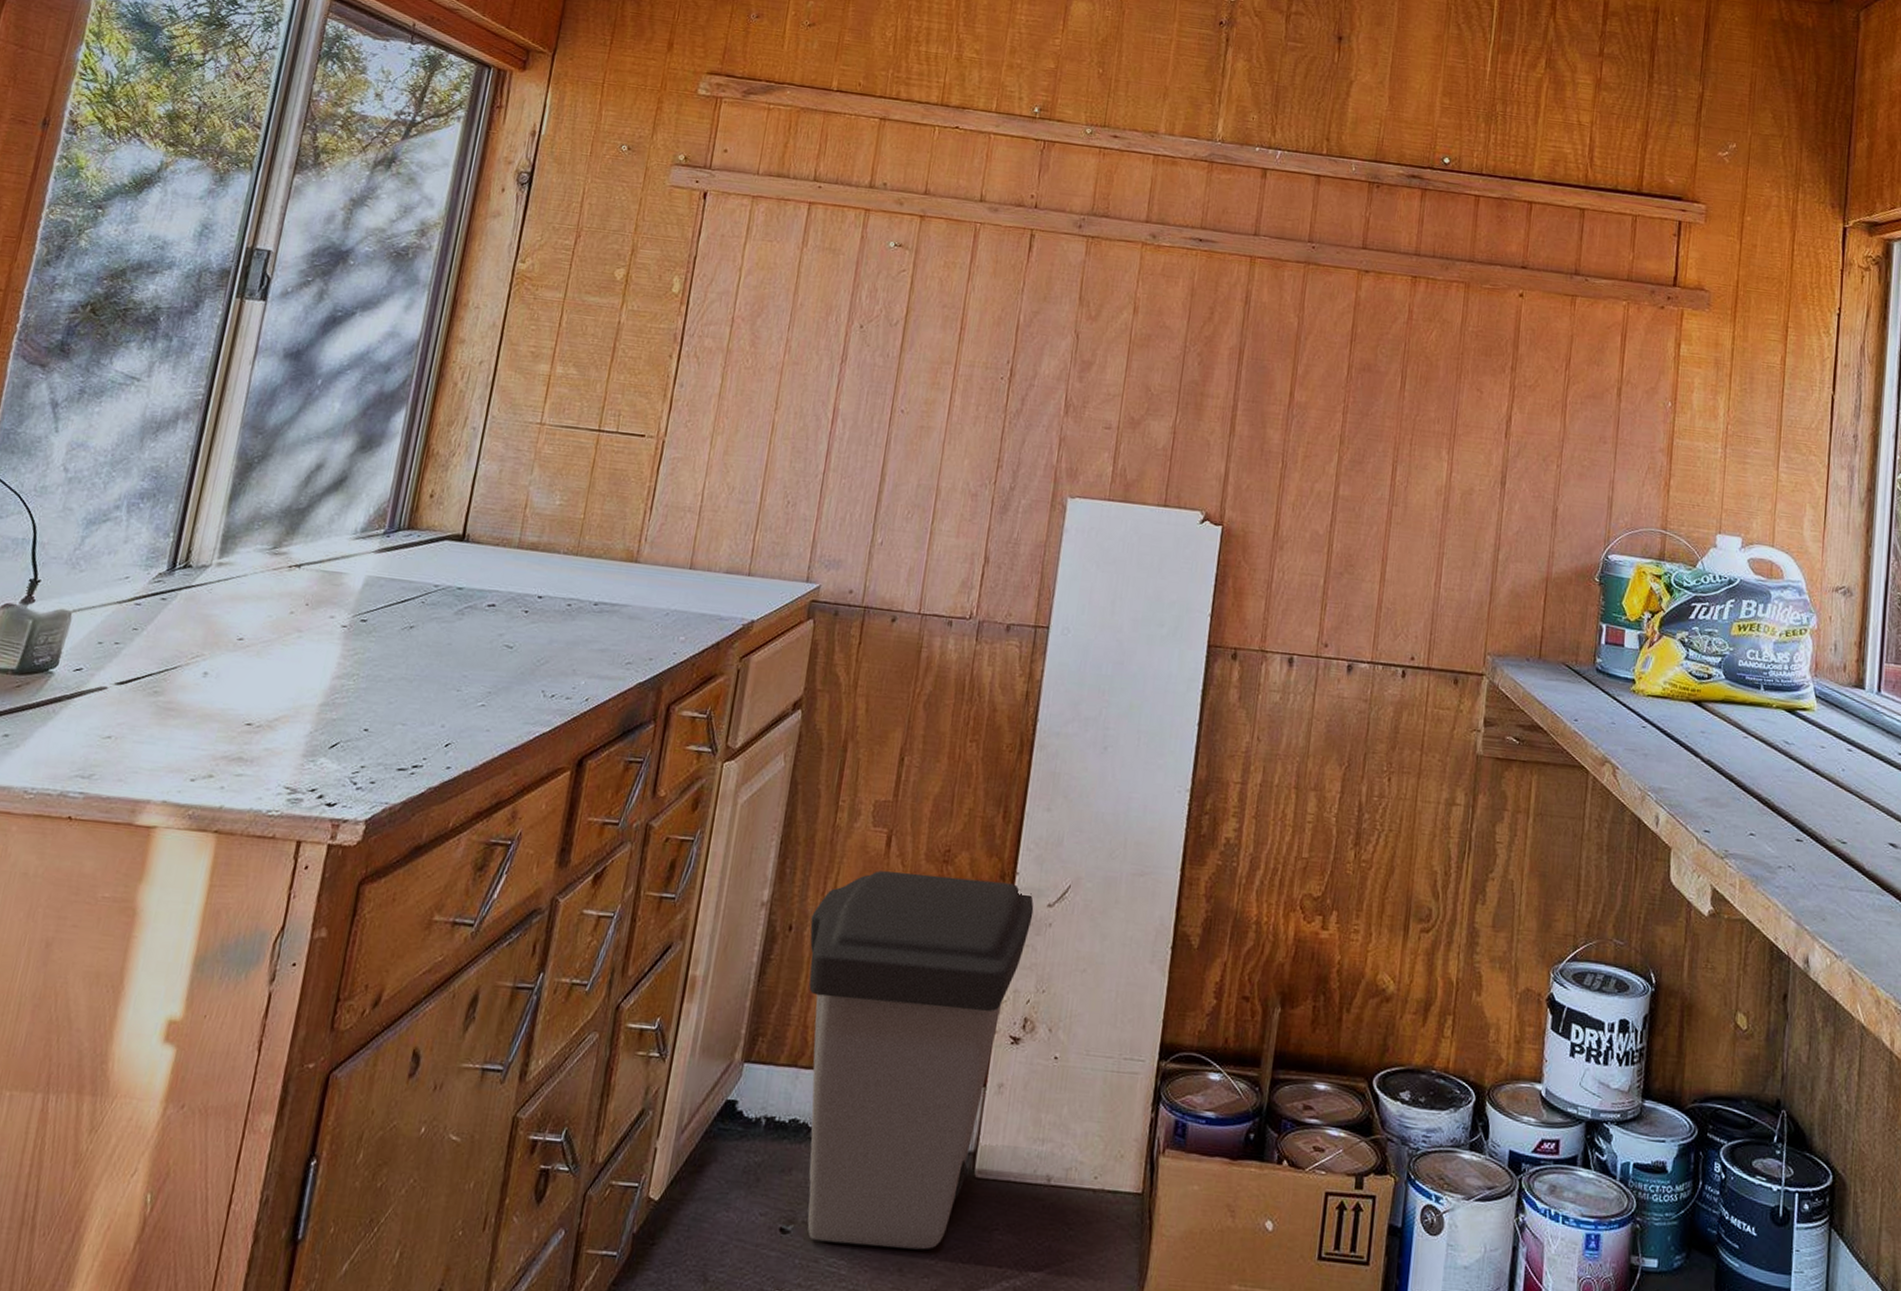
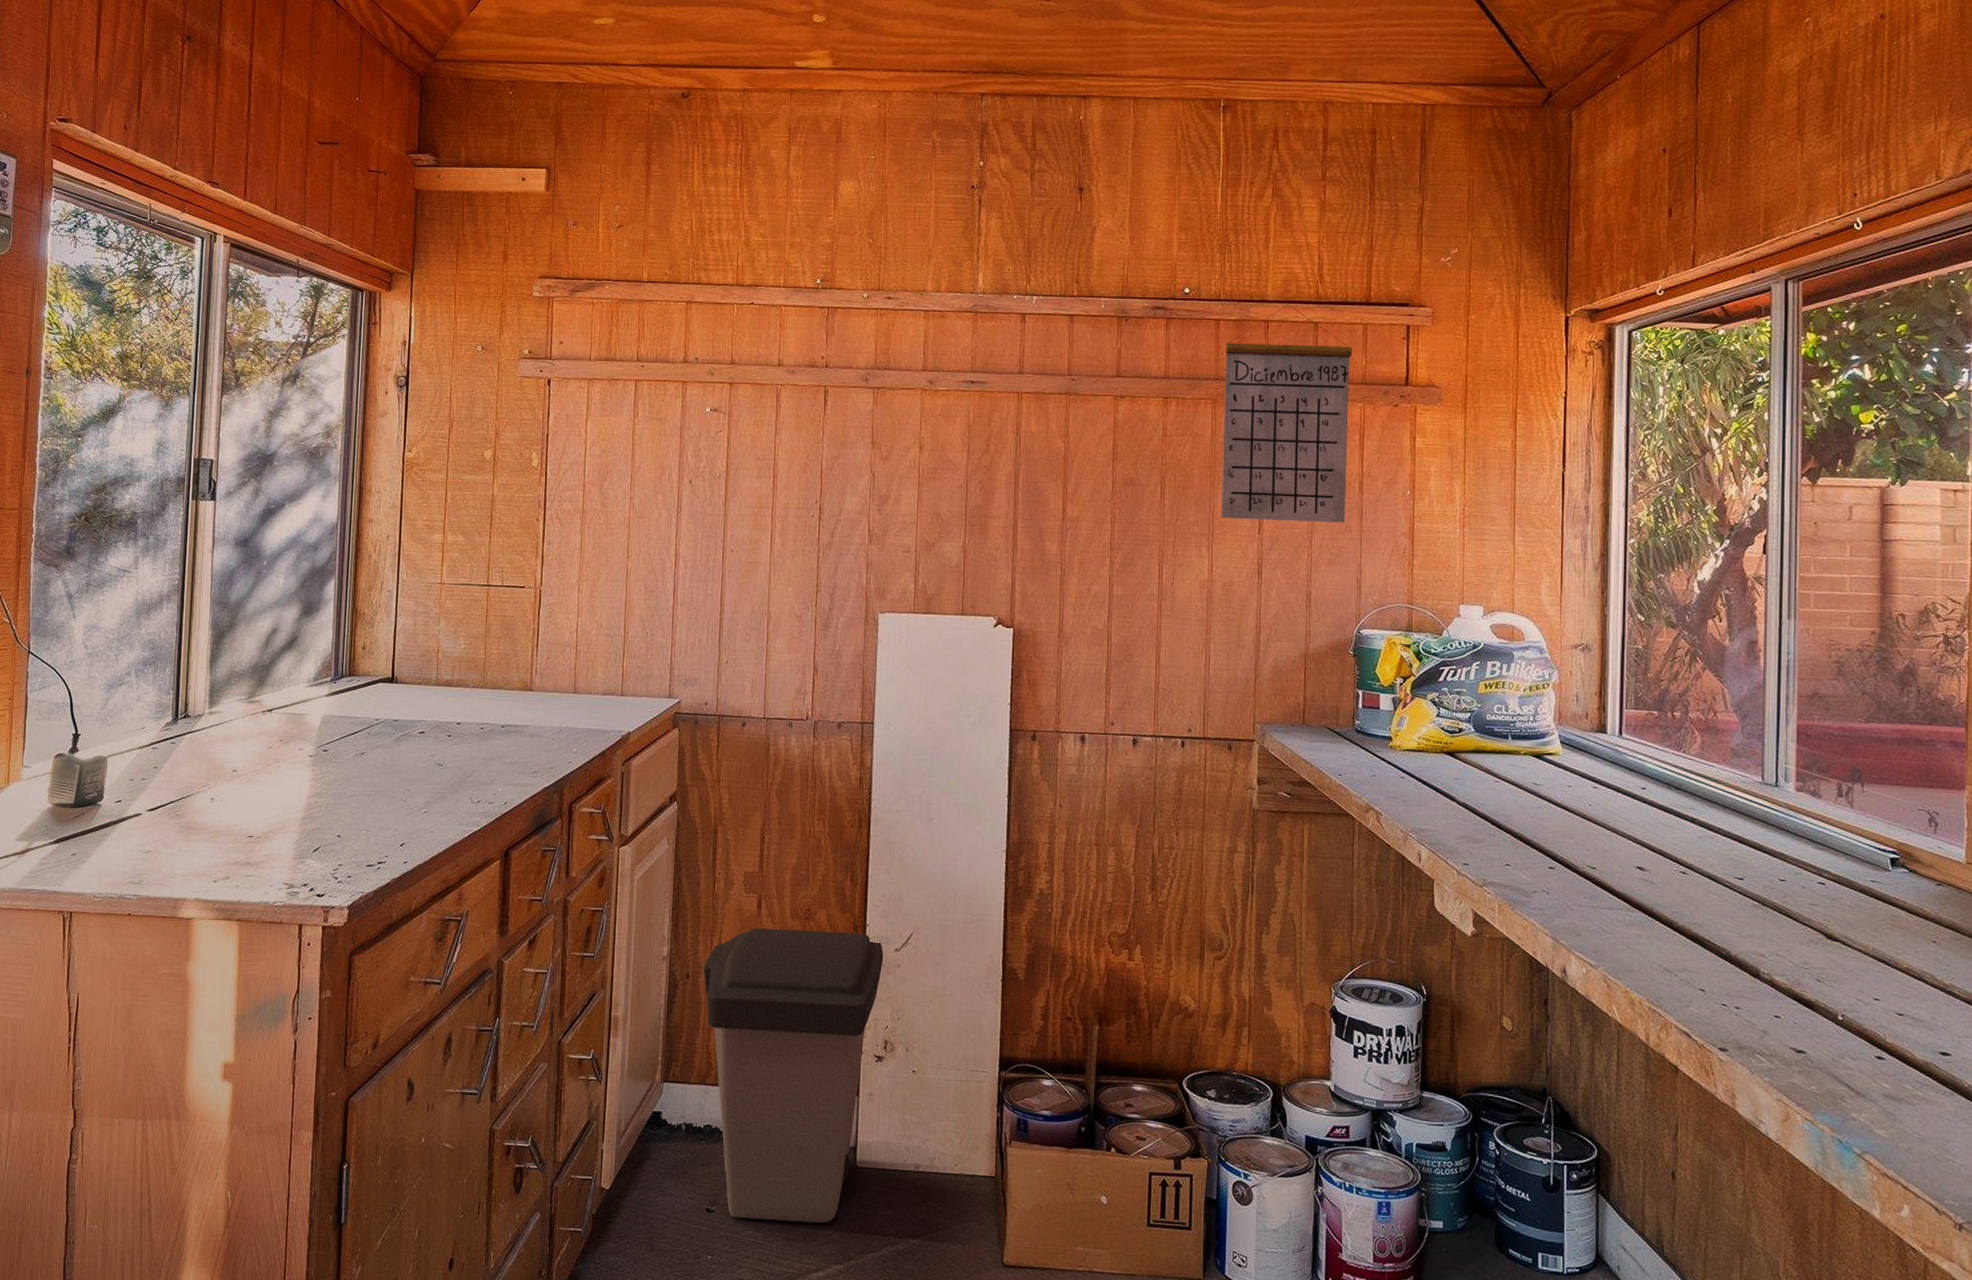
calendar: none [1465,186,1620,433] -> present [1221,304,1353,523]

